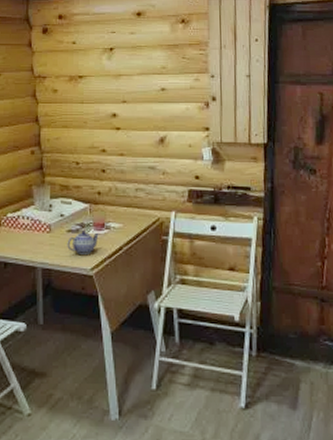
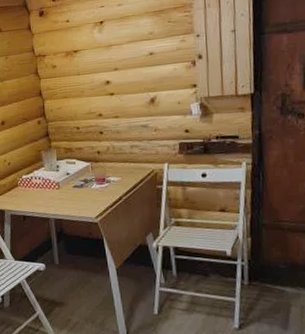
teapot: present [67,231,99,254] -> none [74,185,101,206]

